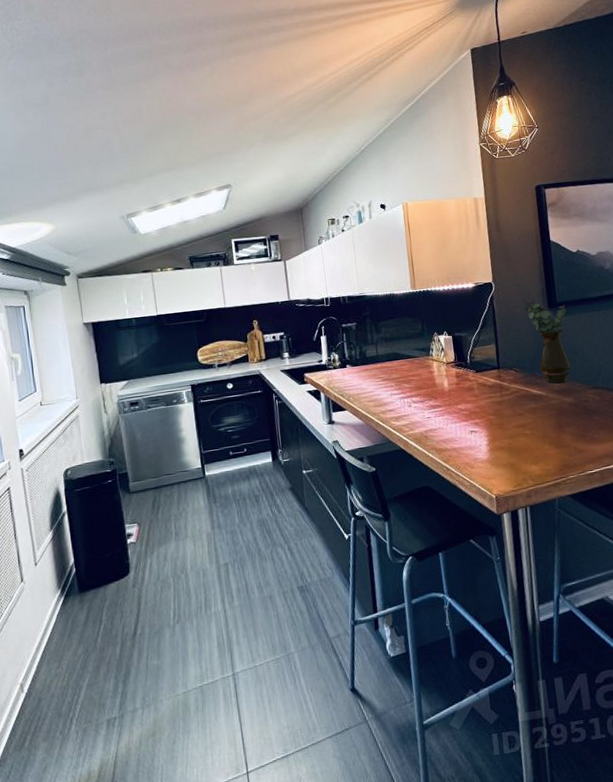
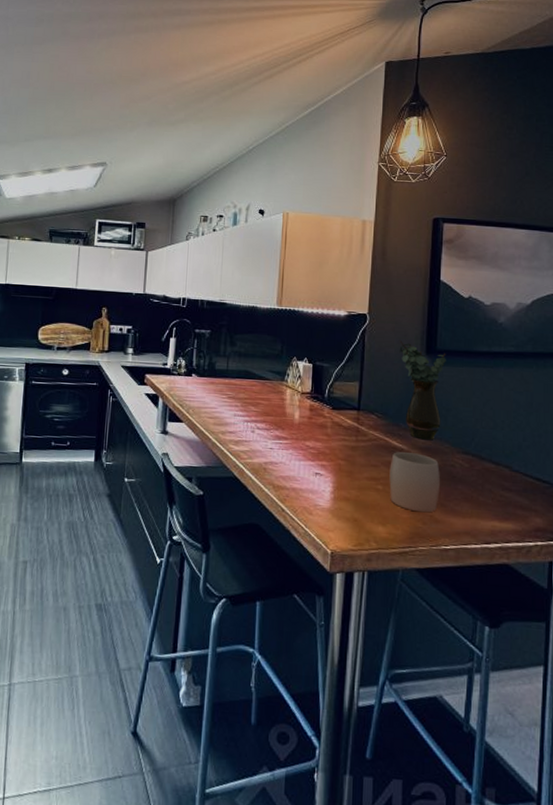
mug: none [533,396,579,447] -> present [389,452,441,513]

